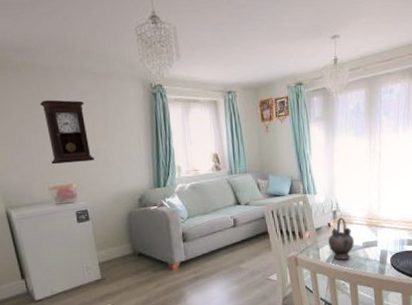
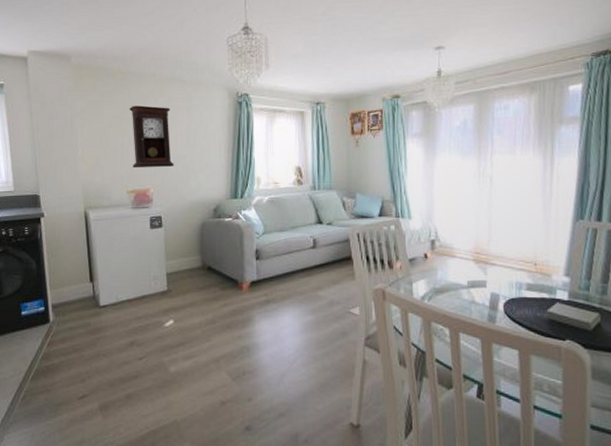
teapot: present [328,217,354,260] -> none [424,249,456,299]

